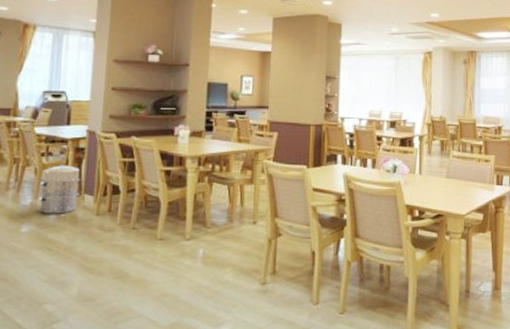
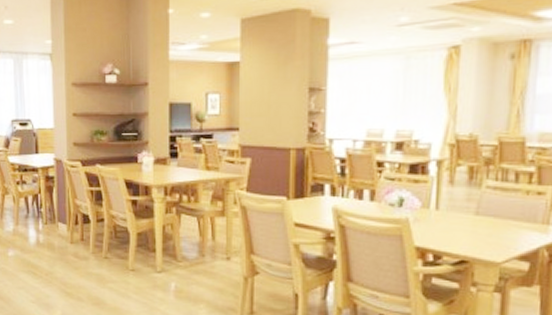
waste bin: present [39,164,82,214] -> none [19,192,55,241]

